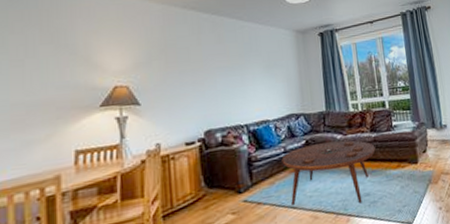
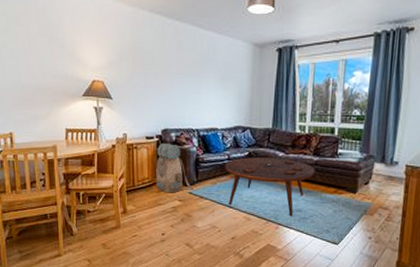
backpack: none [200,146,249,208] -> present [156,143,194,193]

